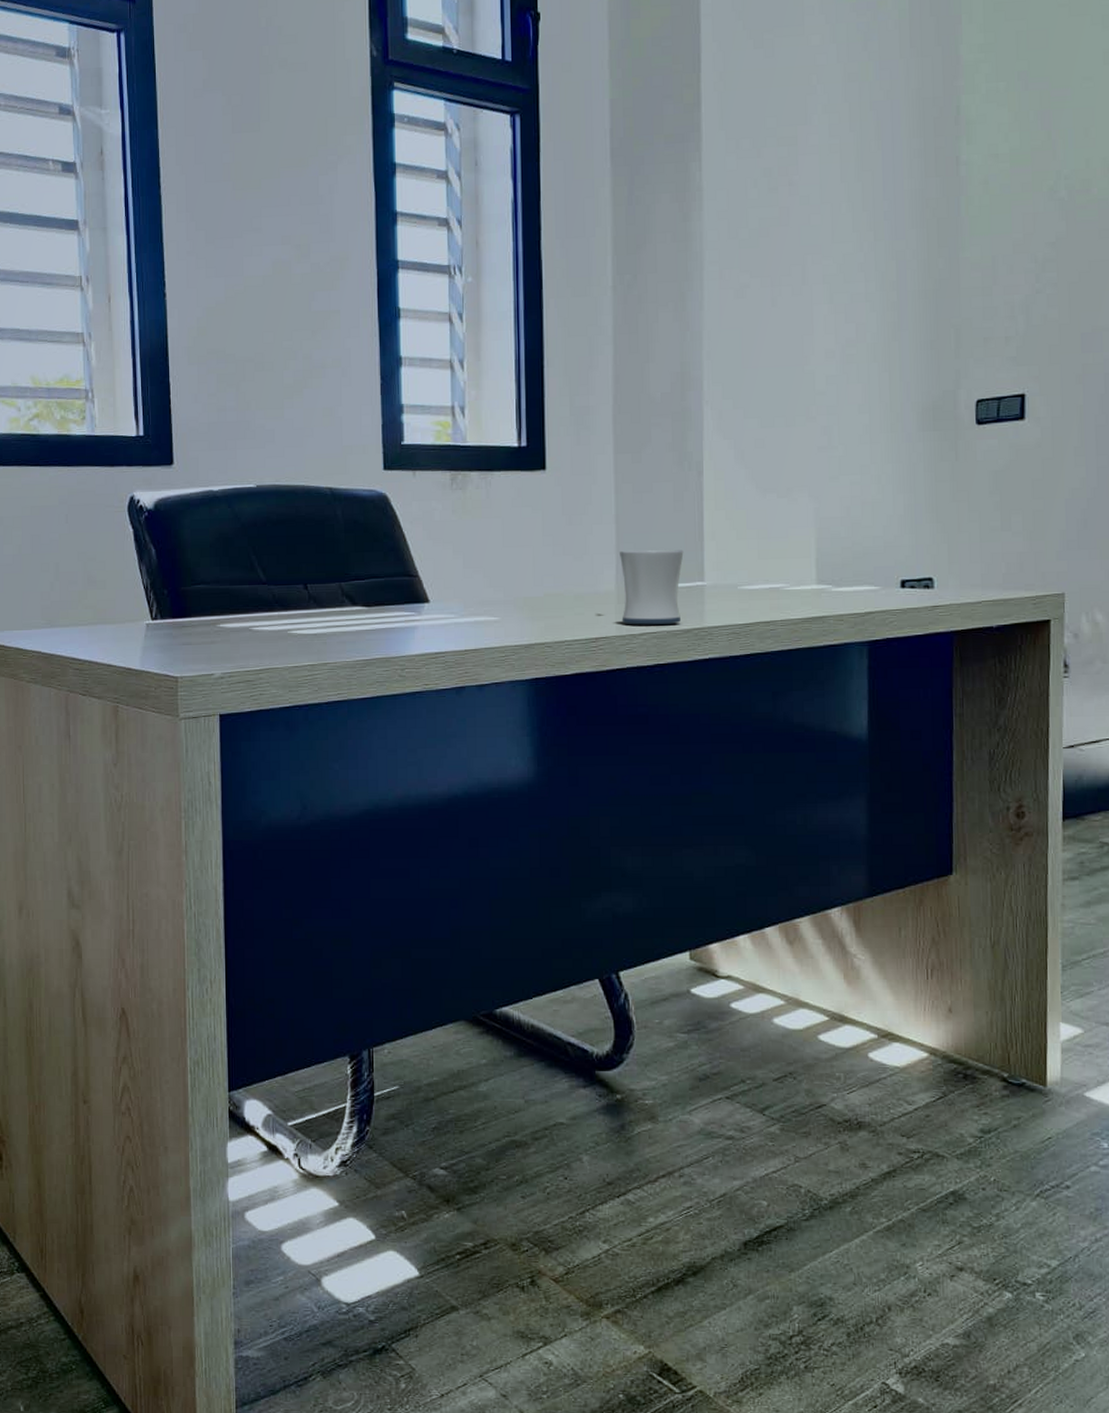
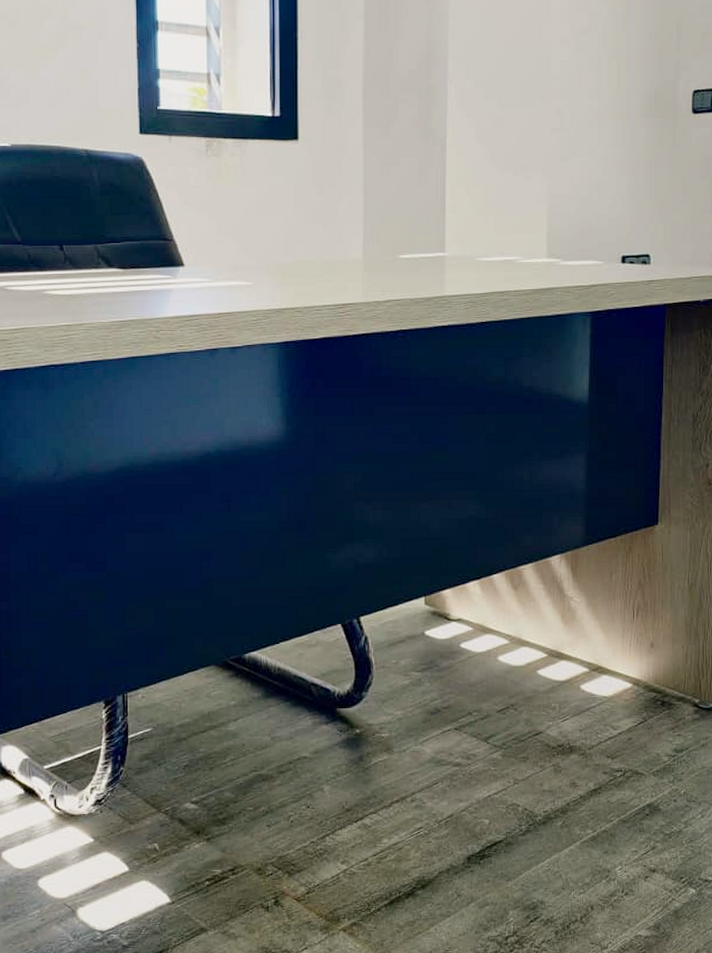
mug: present [620,549,684,625] -> none [367,220,427,293]

